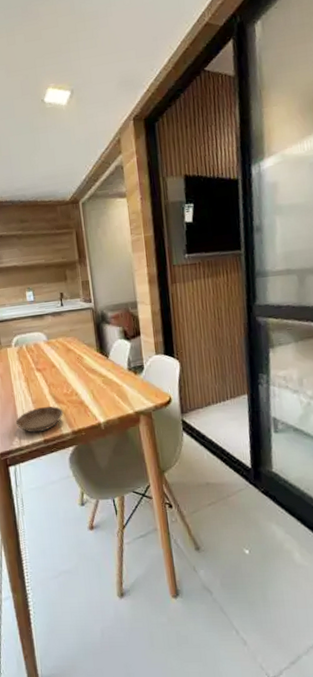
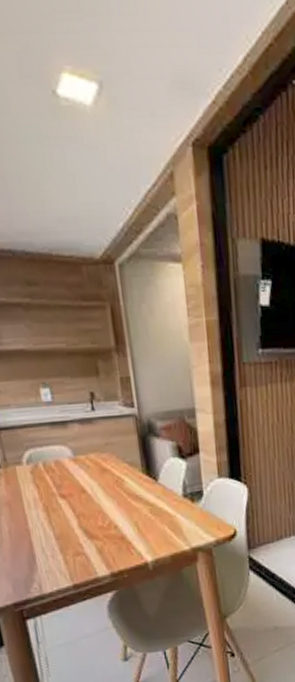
saucer: present [15,406,64,433] -> none [32,542,99,577]

